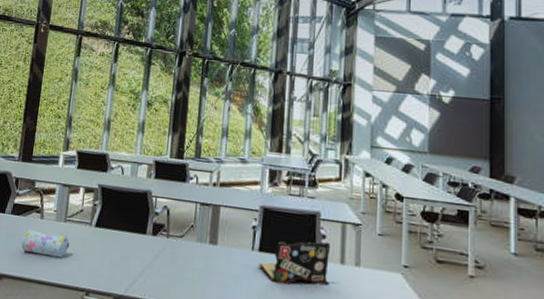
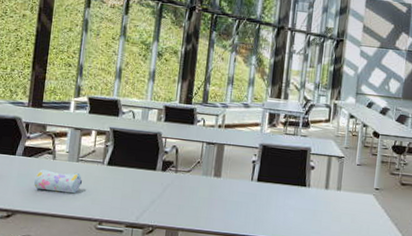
laptop: present [259,241,331,286] -> none [257,172,318,208]

